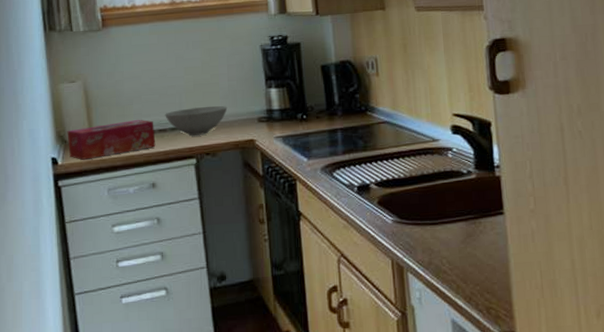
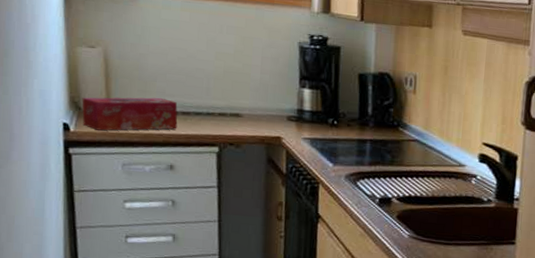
bowl: present [165,106,228,136] -> none [190,94,257,124]

